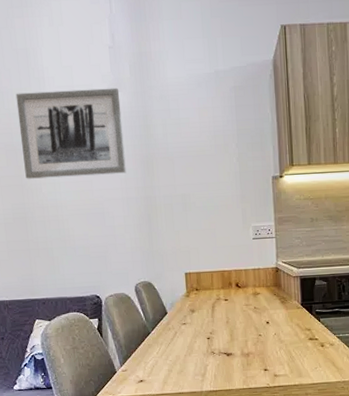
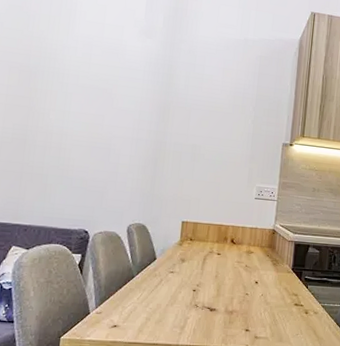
wall art: present [15,87,126,179] -> none [35,19,150,115]

